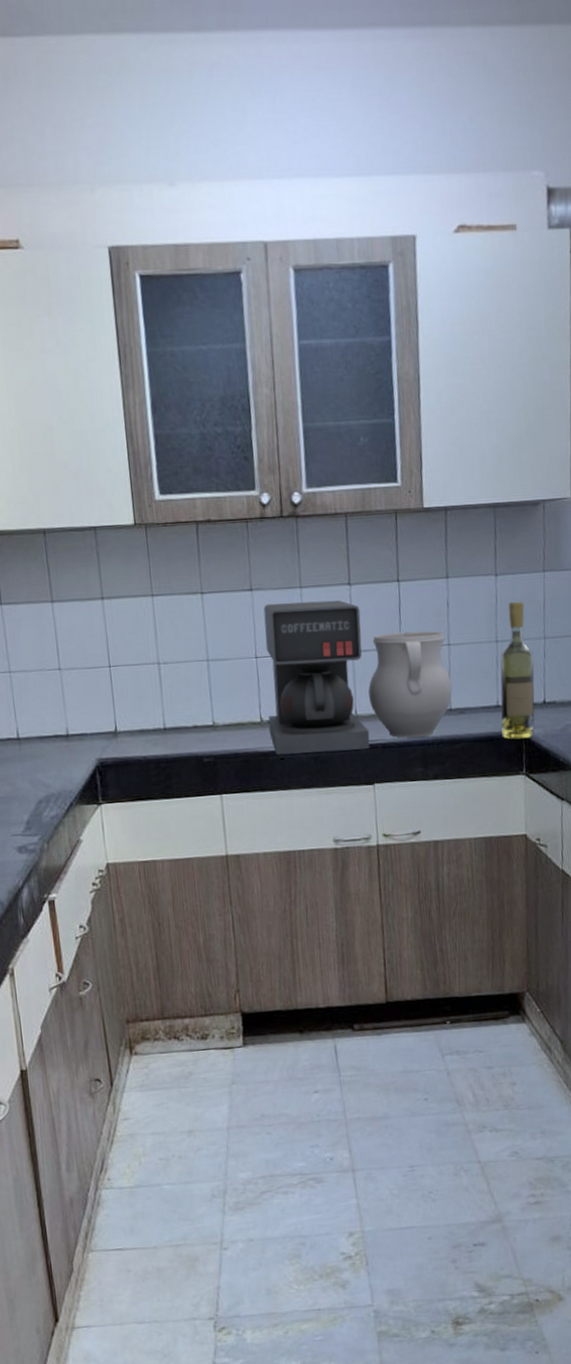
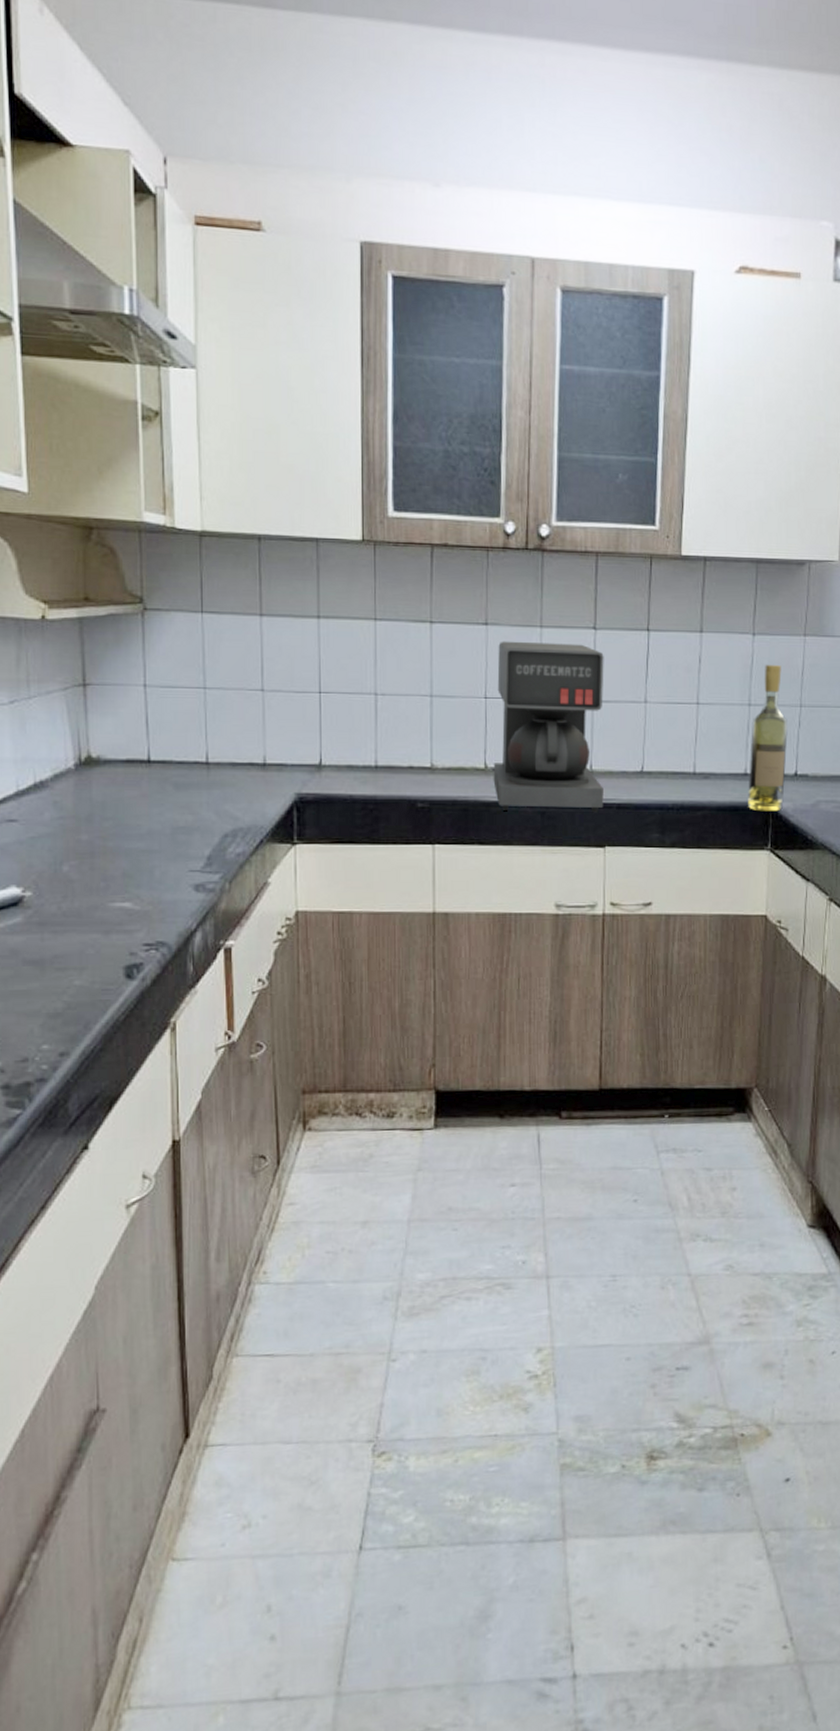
ceramic jug: present [368,631,453,738] -> none [607,685,698,800]

